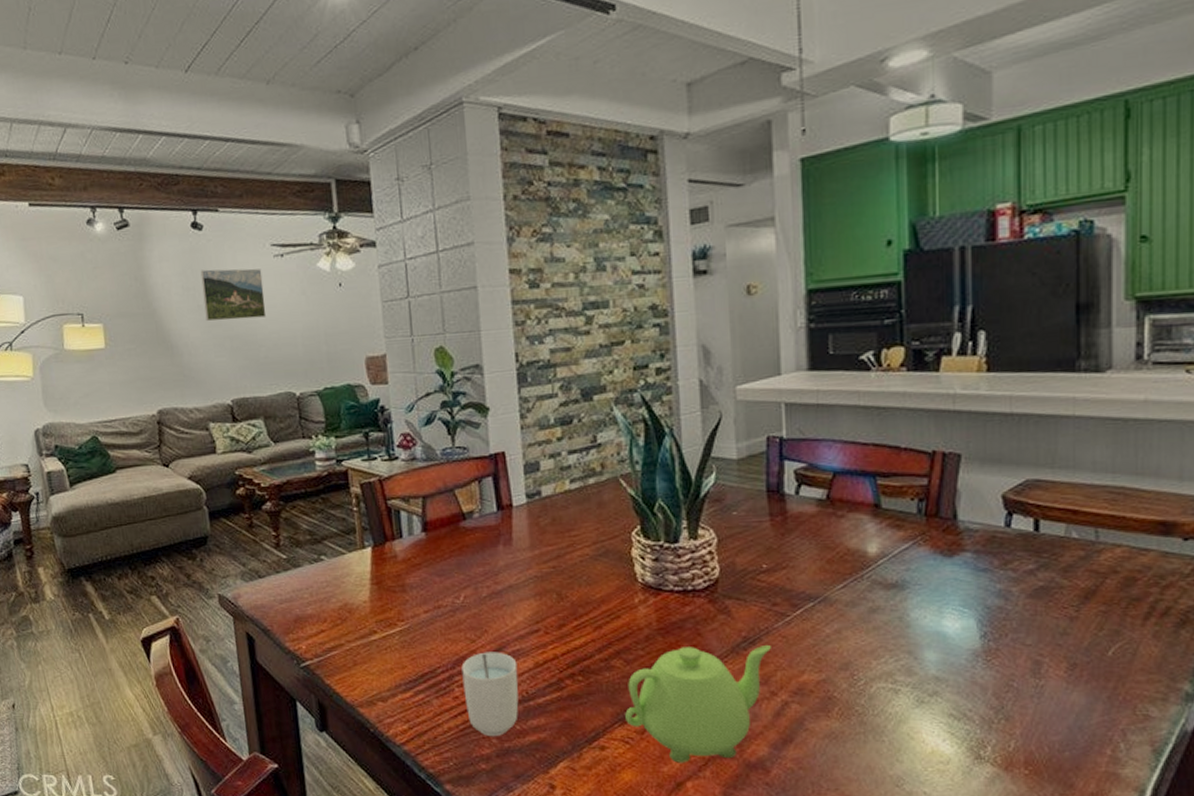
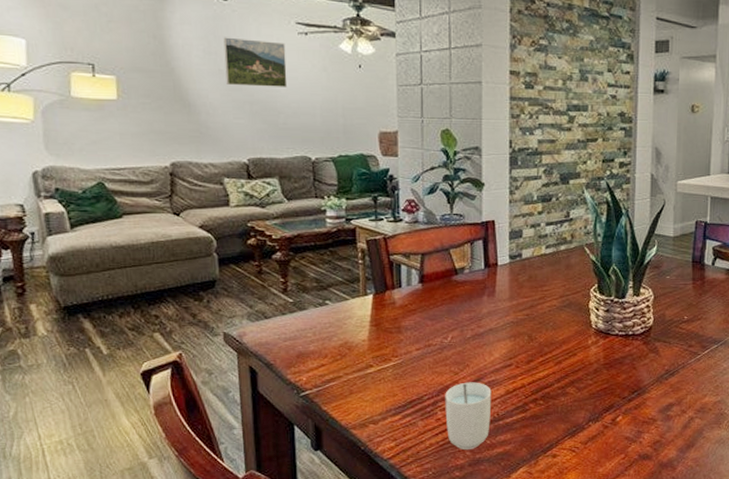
teapot: present [625,645,771,763] -> none [574,376,685,465]

